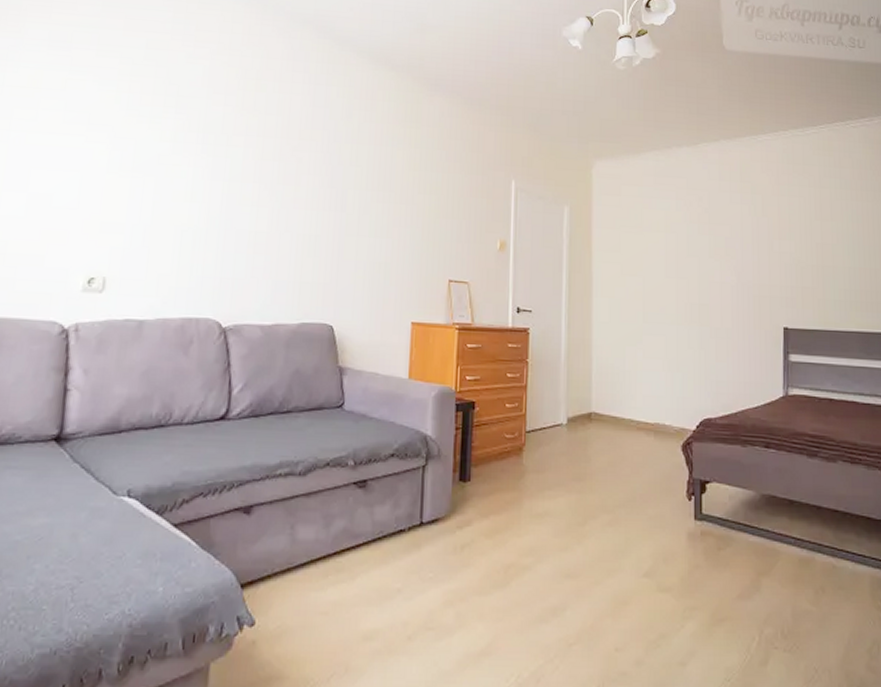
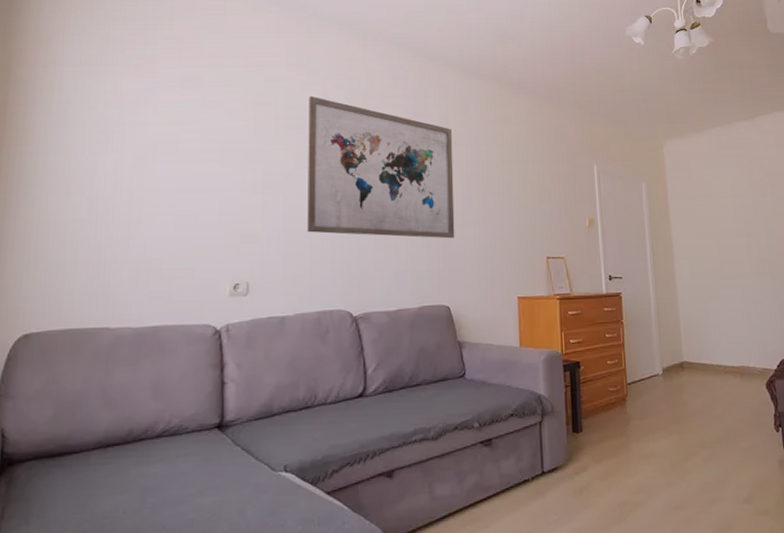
wall art: none [178,70,355,249] -> present [307,95,455,239]

